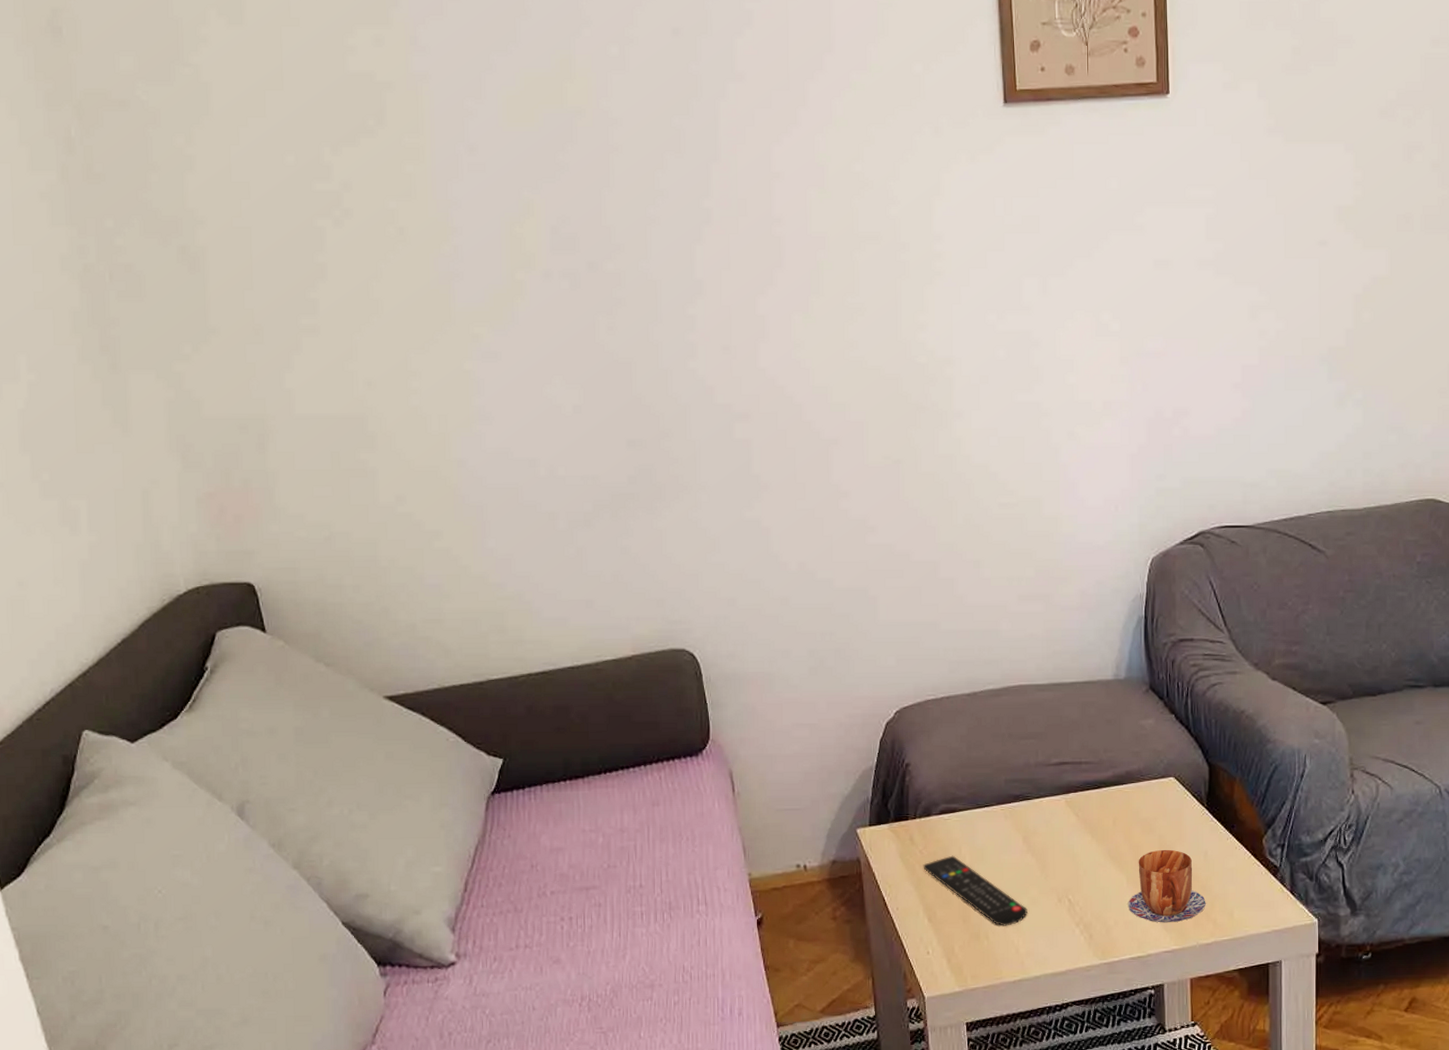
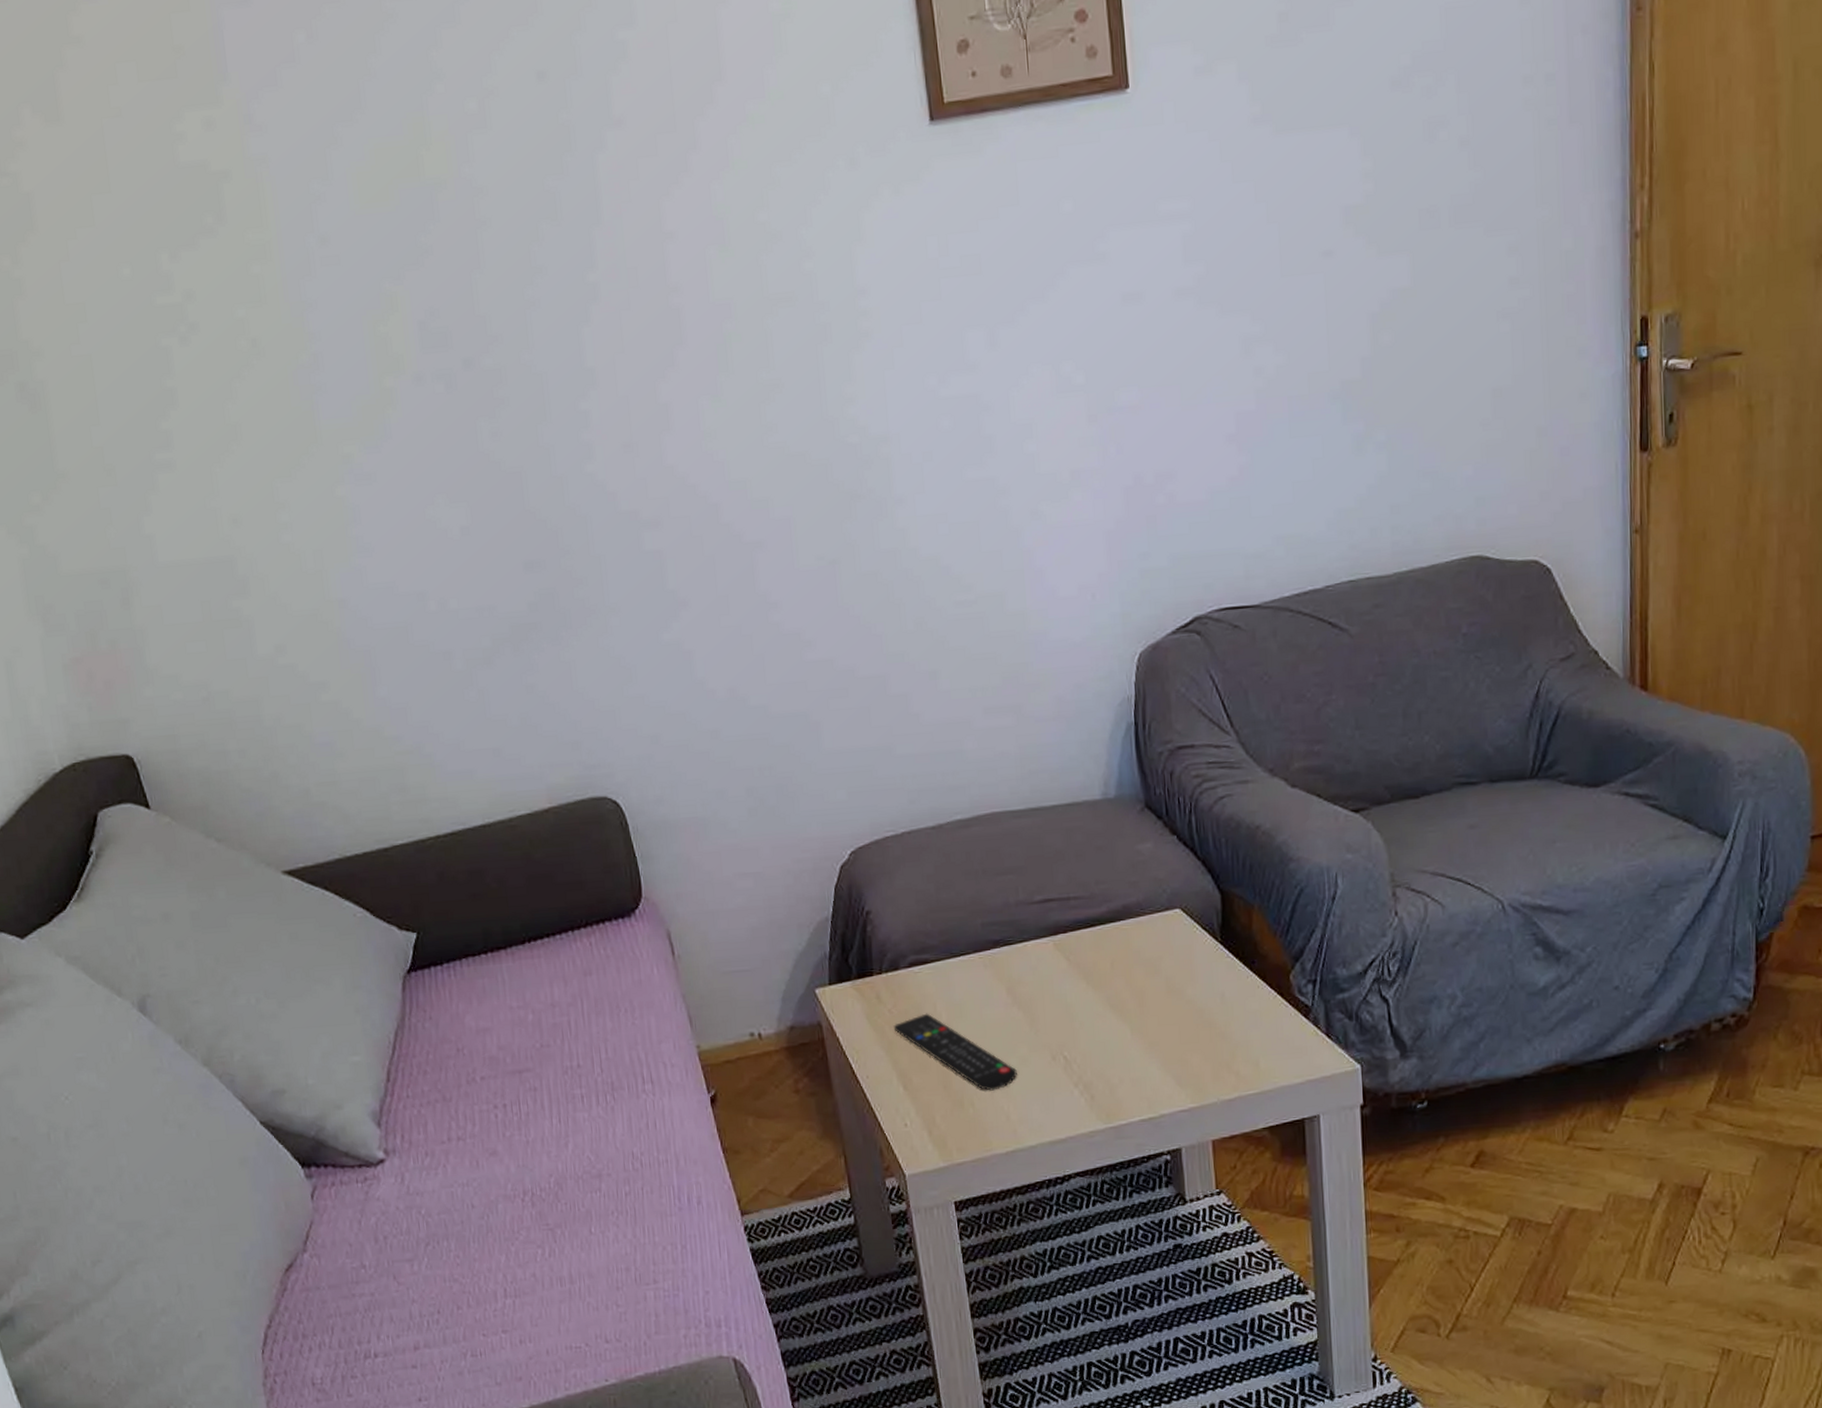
mug: present [1128,849,1206,923] -> none [1133,993,1226,1078]

